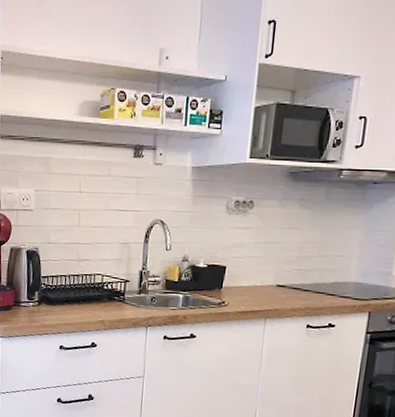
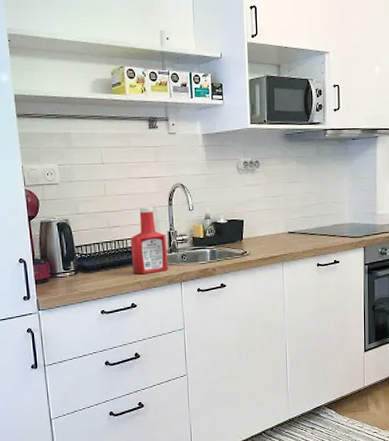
ketchup bottle: none [97,241,137,314] -> present [130,206,169,275]

